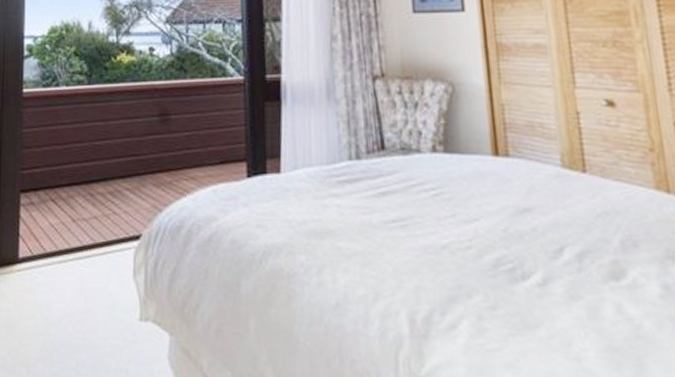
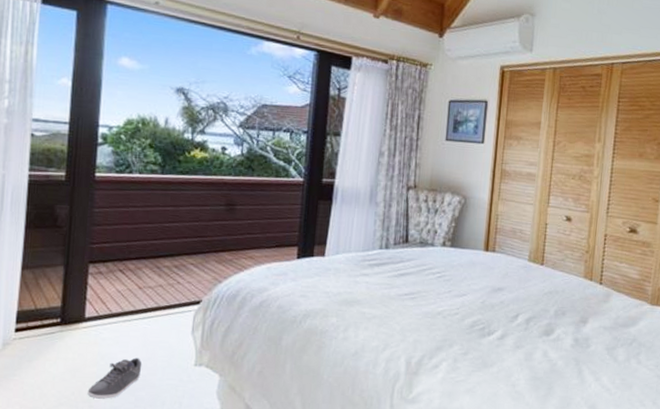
shoe: none [24,308,81,363] -> present [87,357,142,399]

